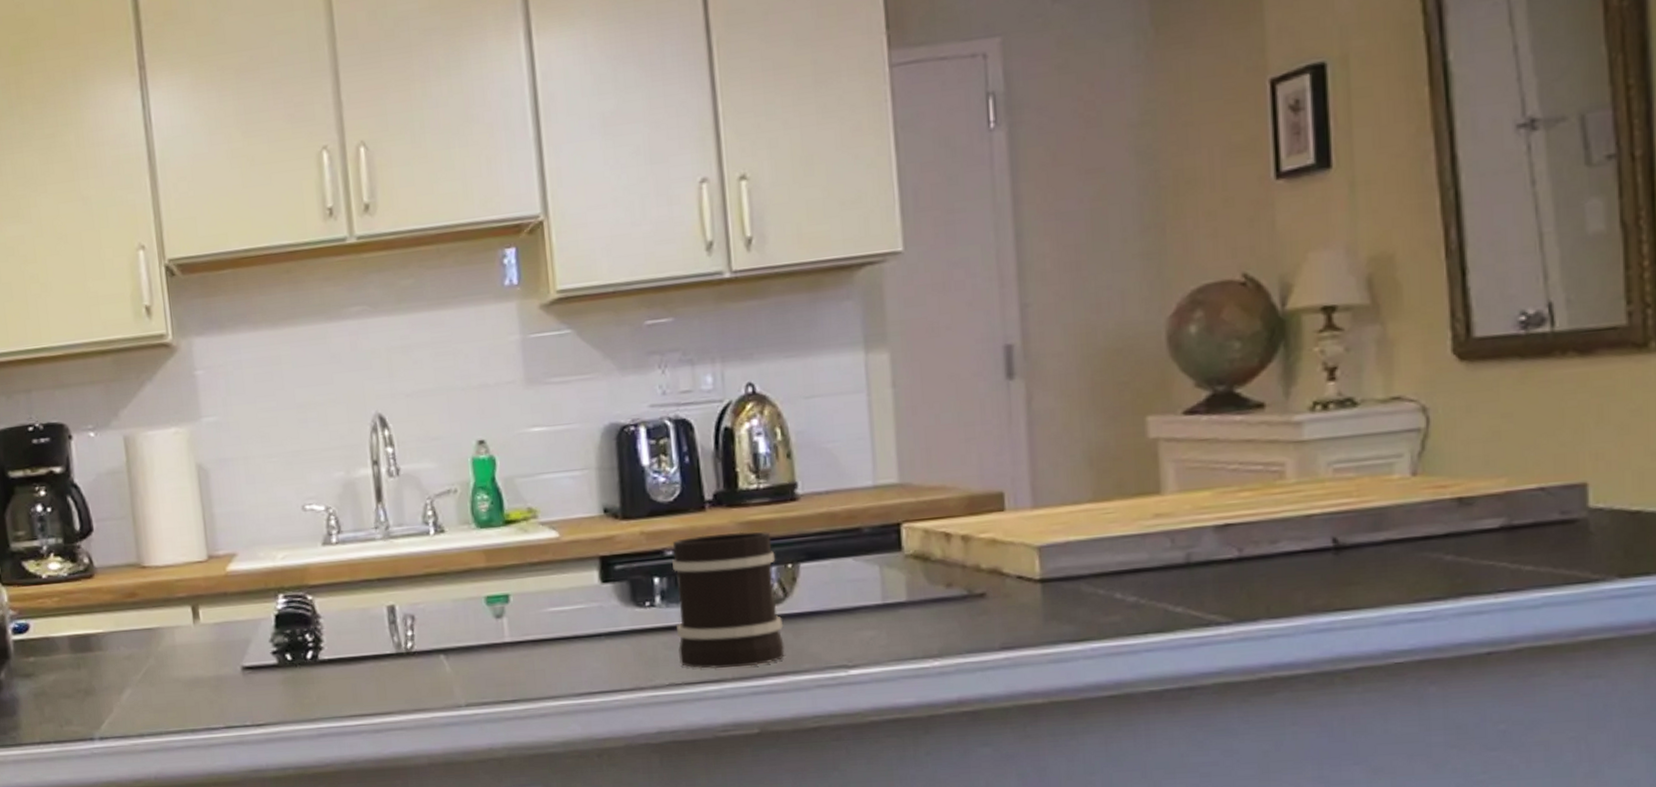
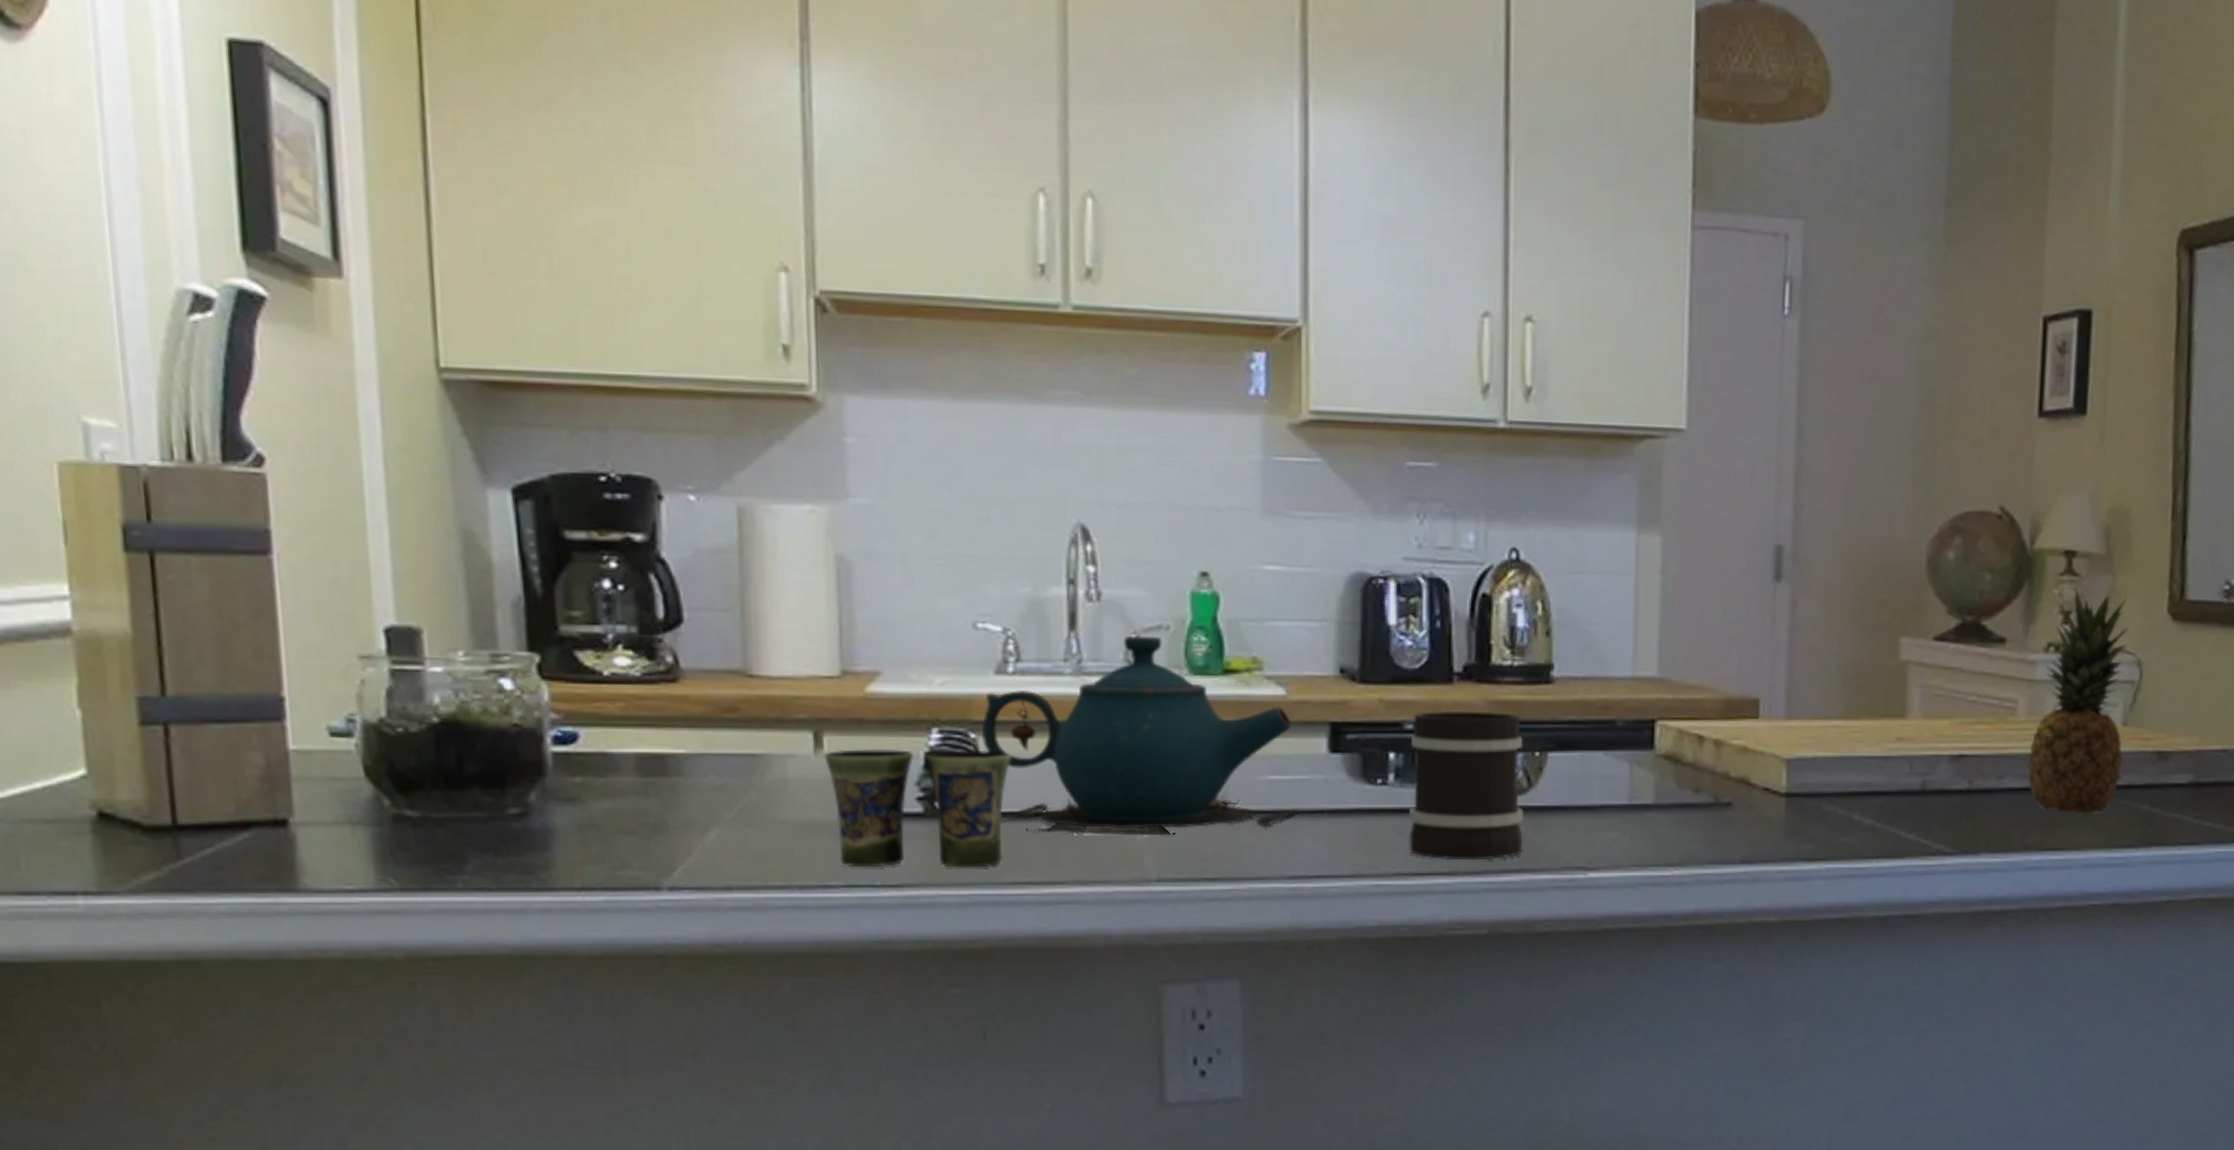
cup: none [201,608,342,713] -> present [824,749,1012,868]
teapot: none [316,499,579,672] -> present [982,635,1299,836]
fruit: none [1304,342,1417,571] -> present [2028,588,2129,814]

